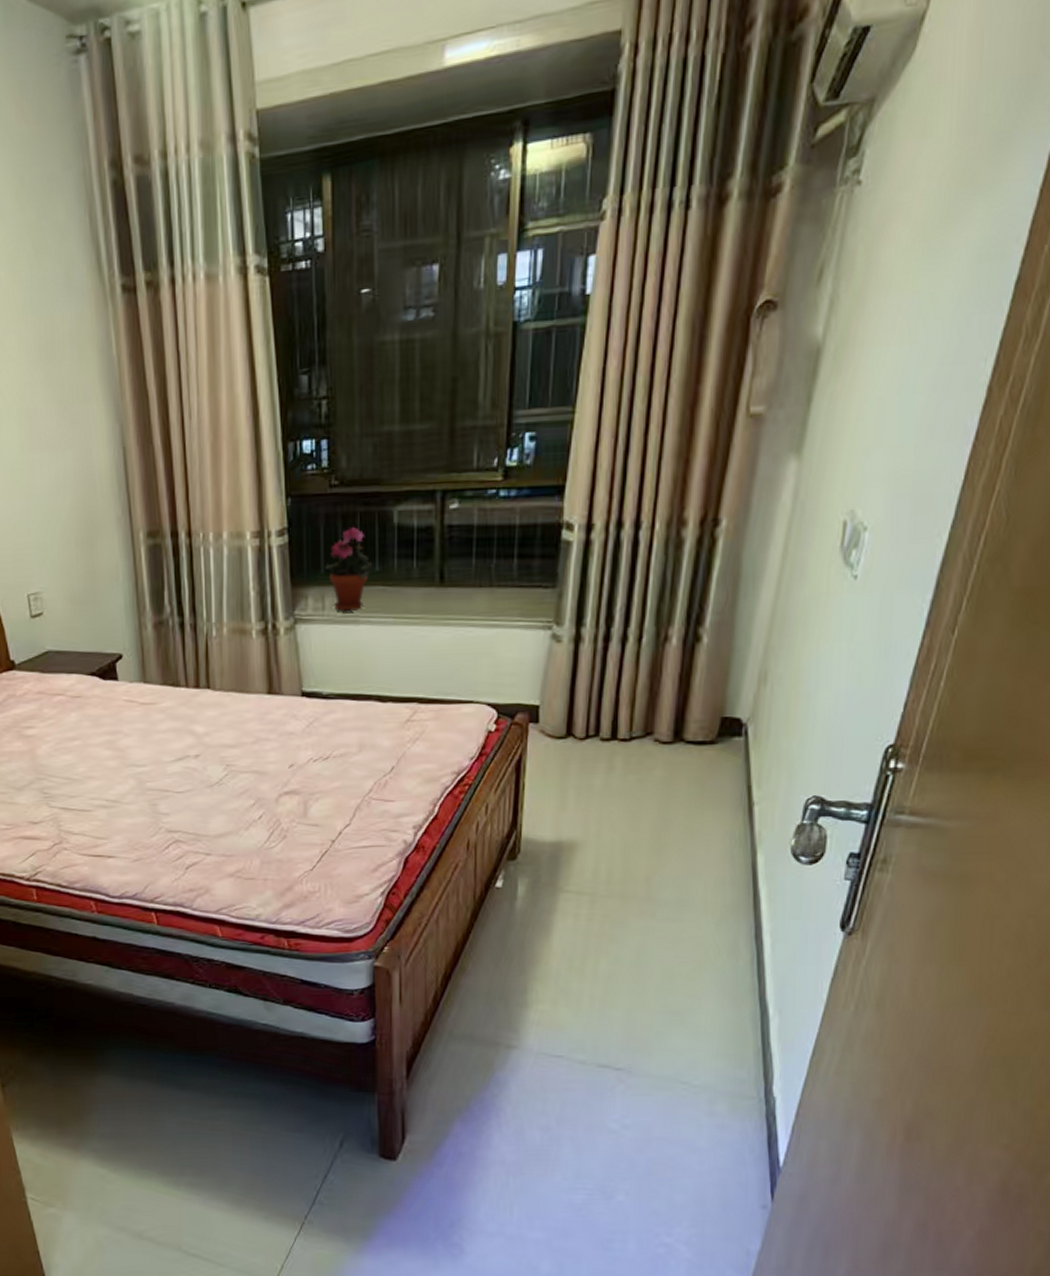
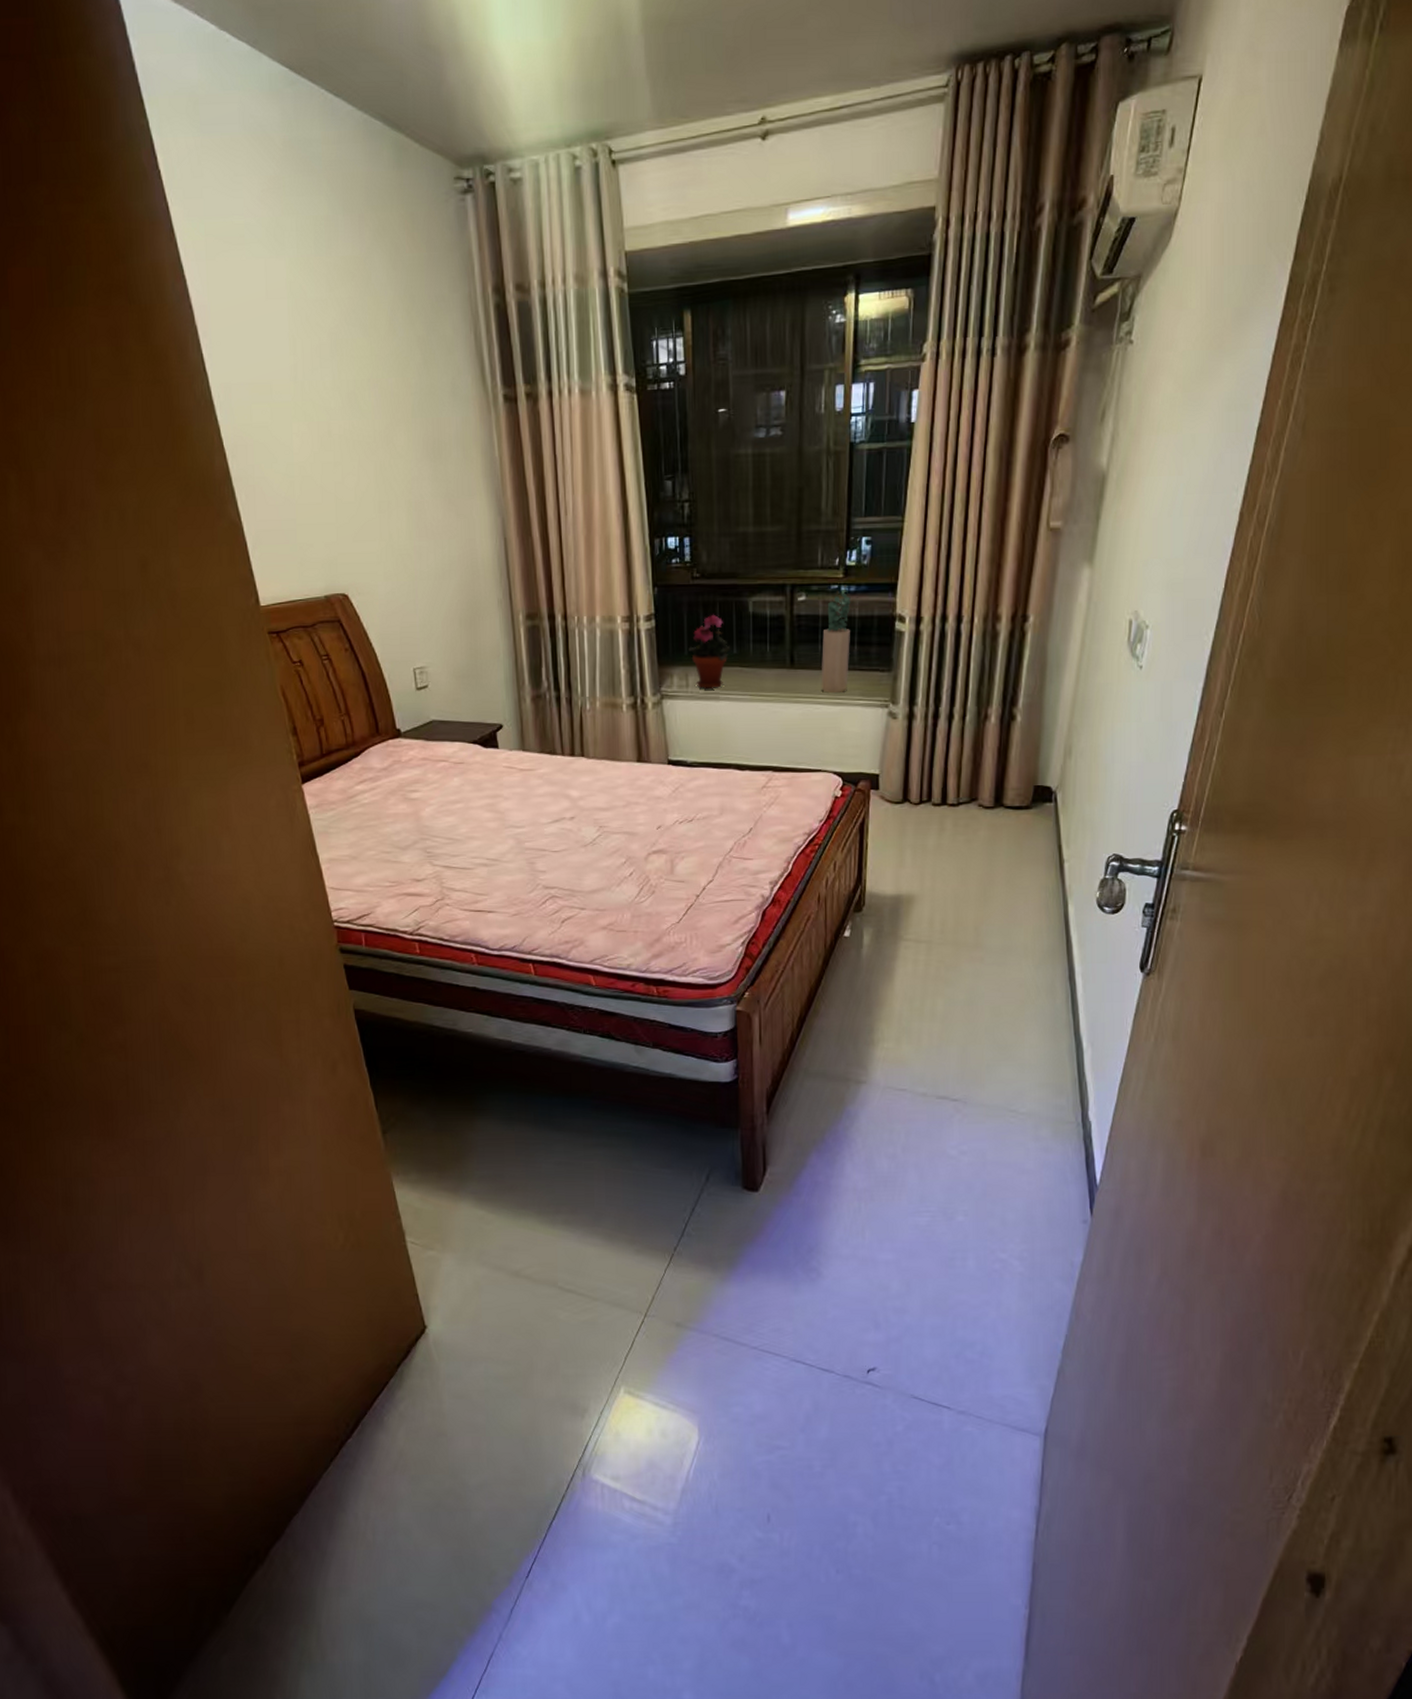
vase: none [474,488,511,614] -> present [821,585,851,693]

